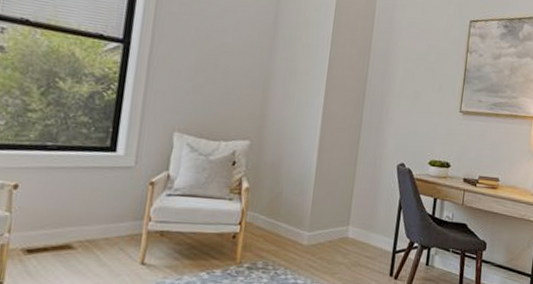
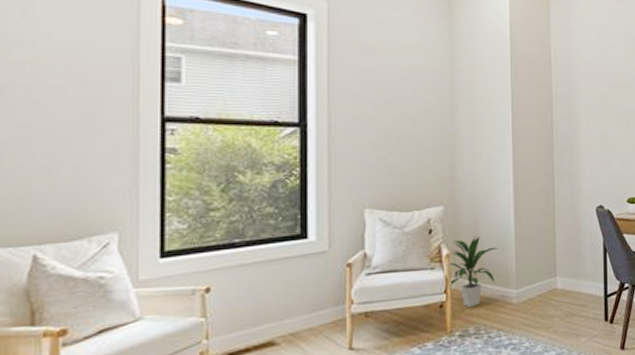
indoor plant: none [245,174,297,243] -> present [450,235,499,308]

